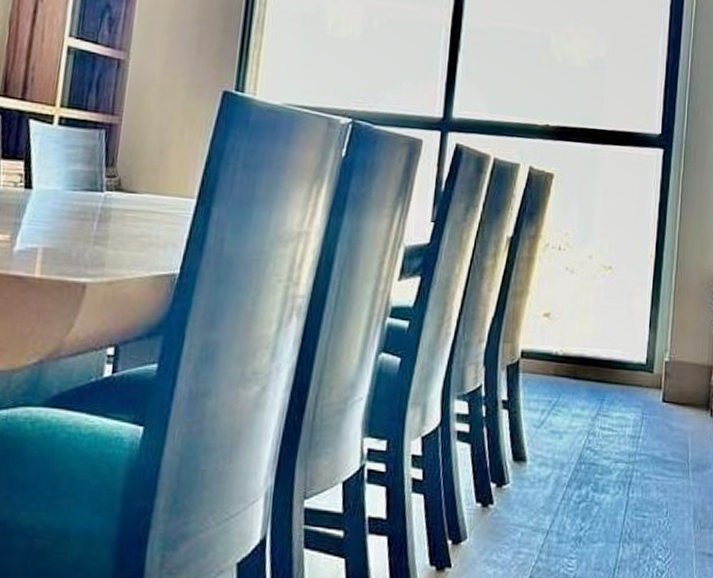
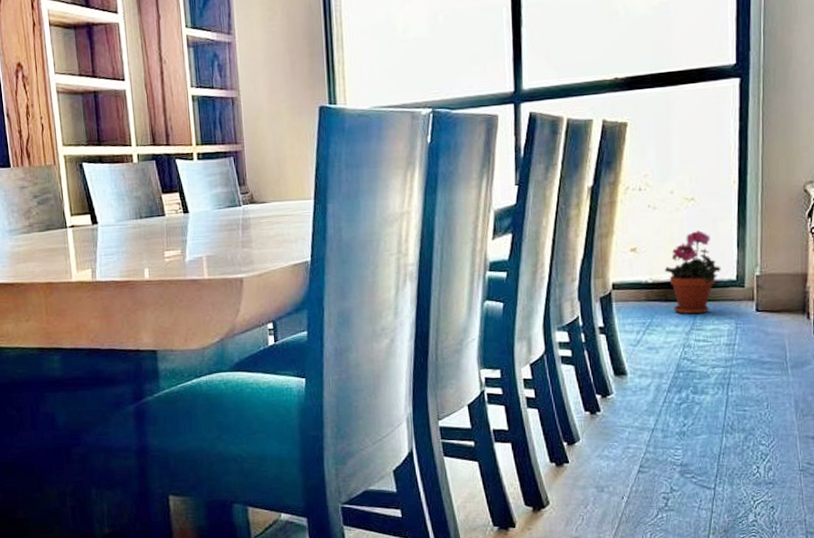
potted plant: none [576,303,632,398] -> present [664,231,721,315]

